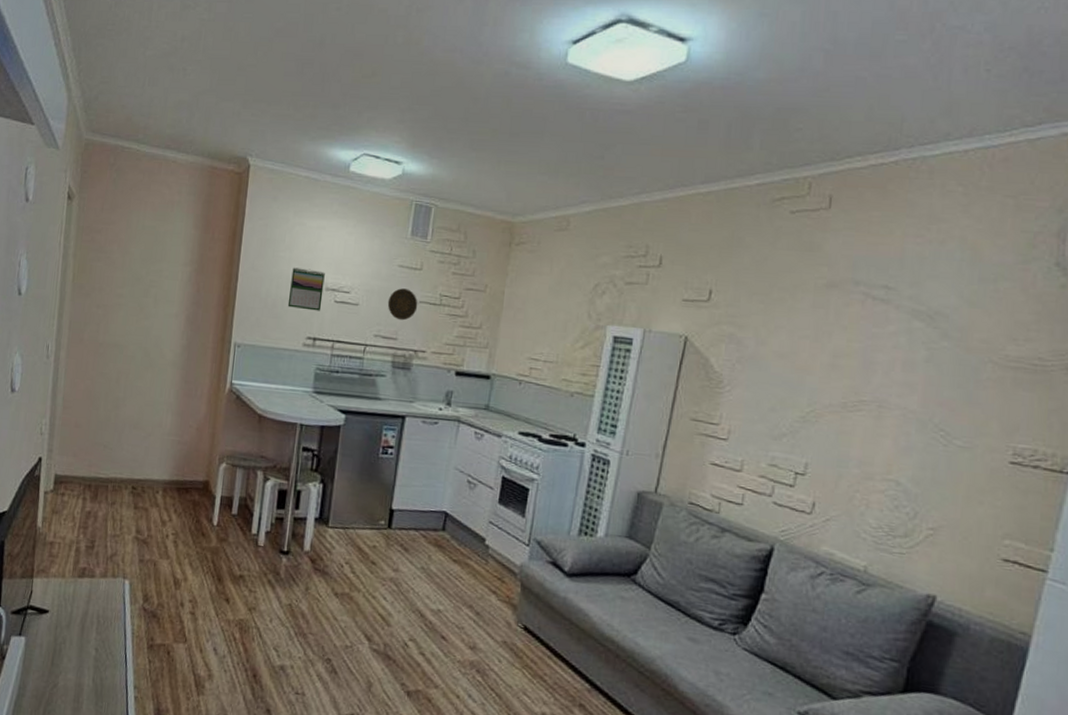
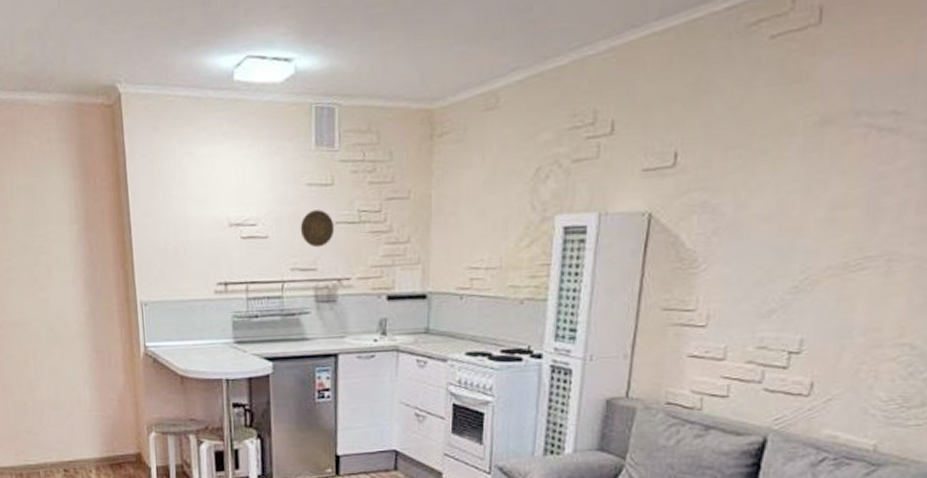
calendar: present [287,267,325,311] -> none [188,204,228,253]

